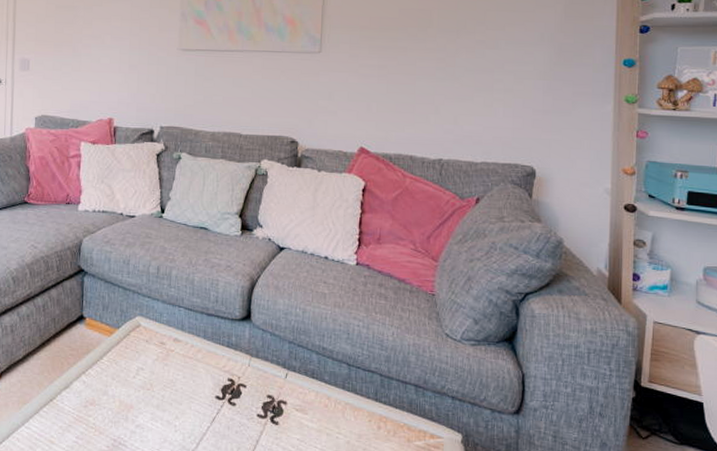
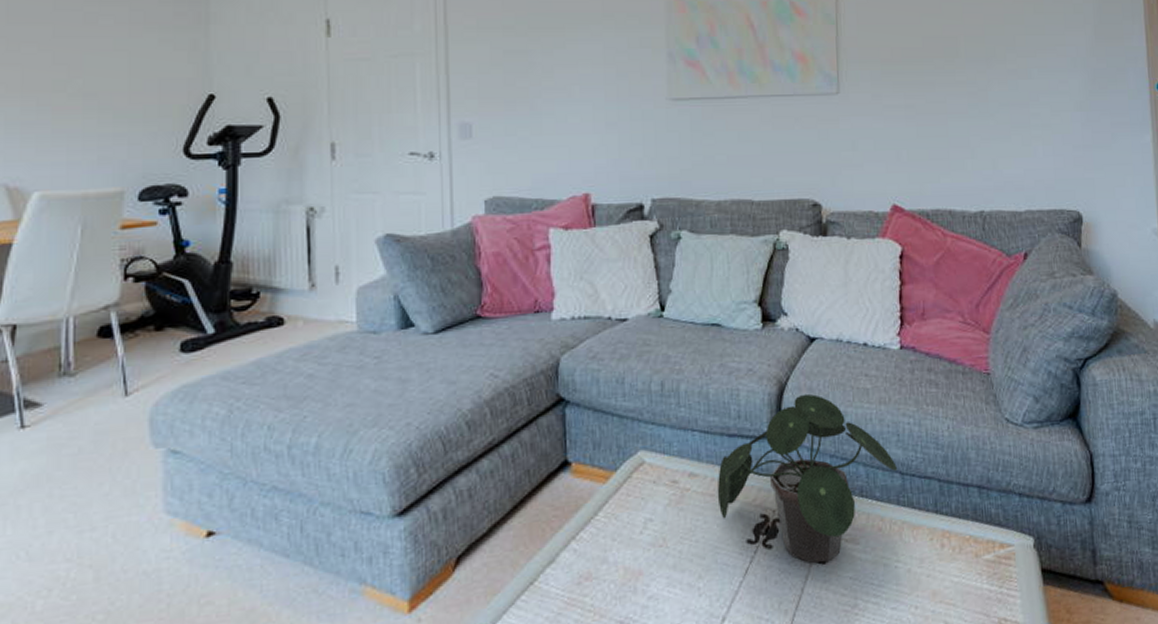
potted plant: none [195,290,345,424] -> present [717,393,897,563]

